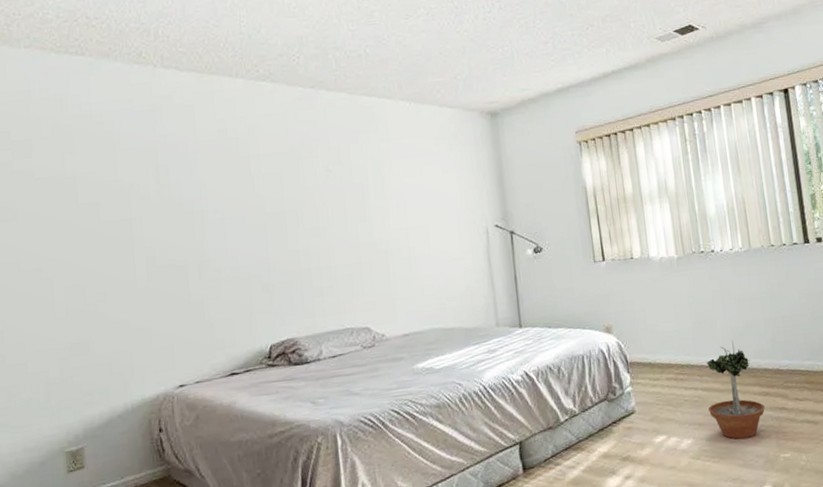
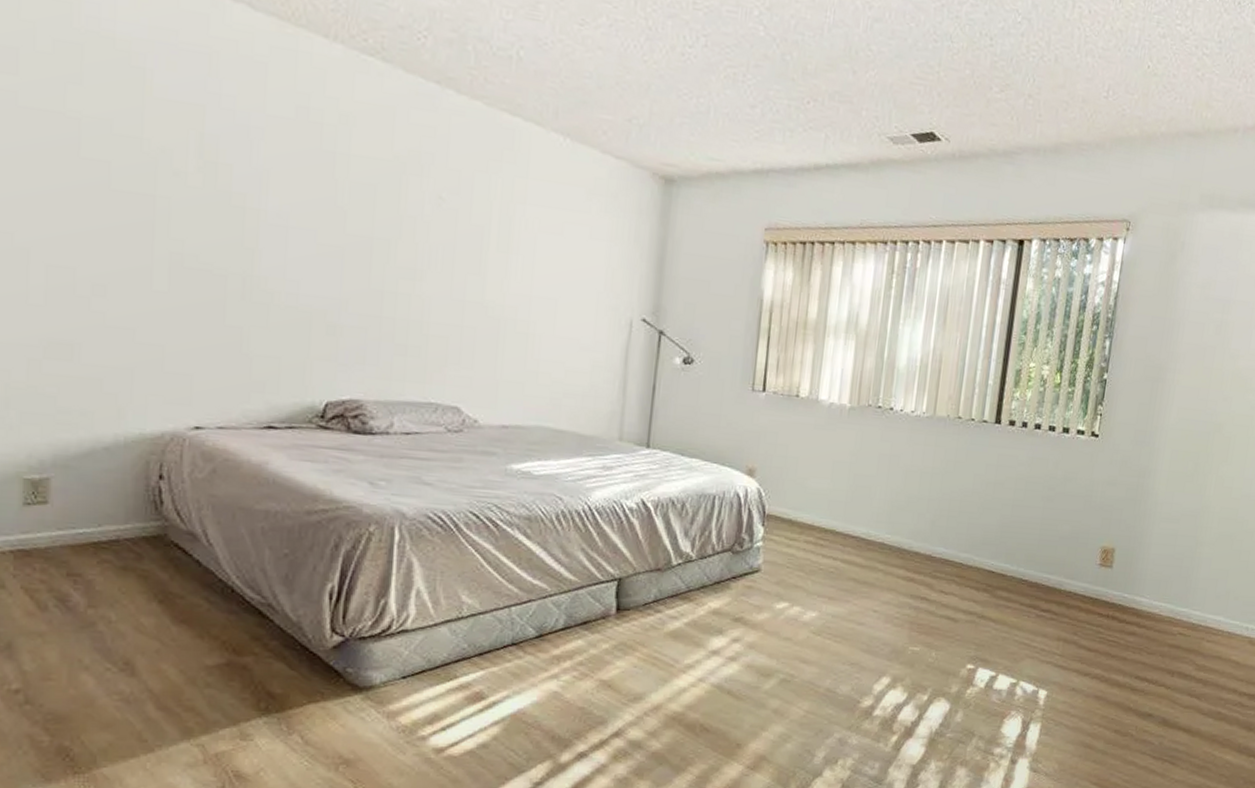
potted tree: present [706,340,765,439] -> none [843,513,906,623]

